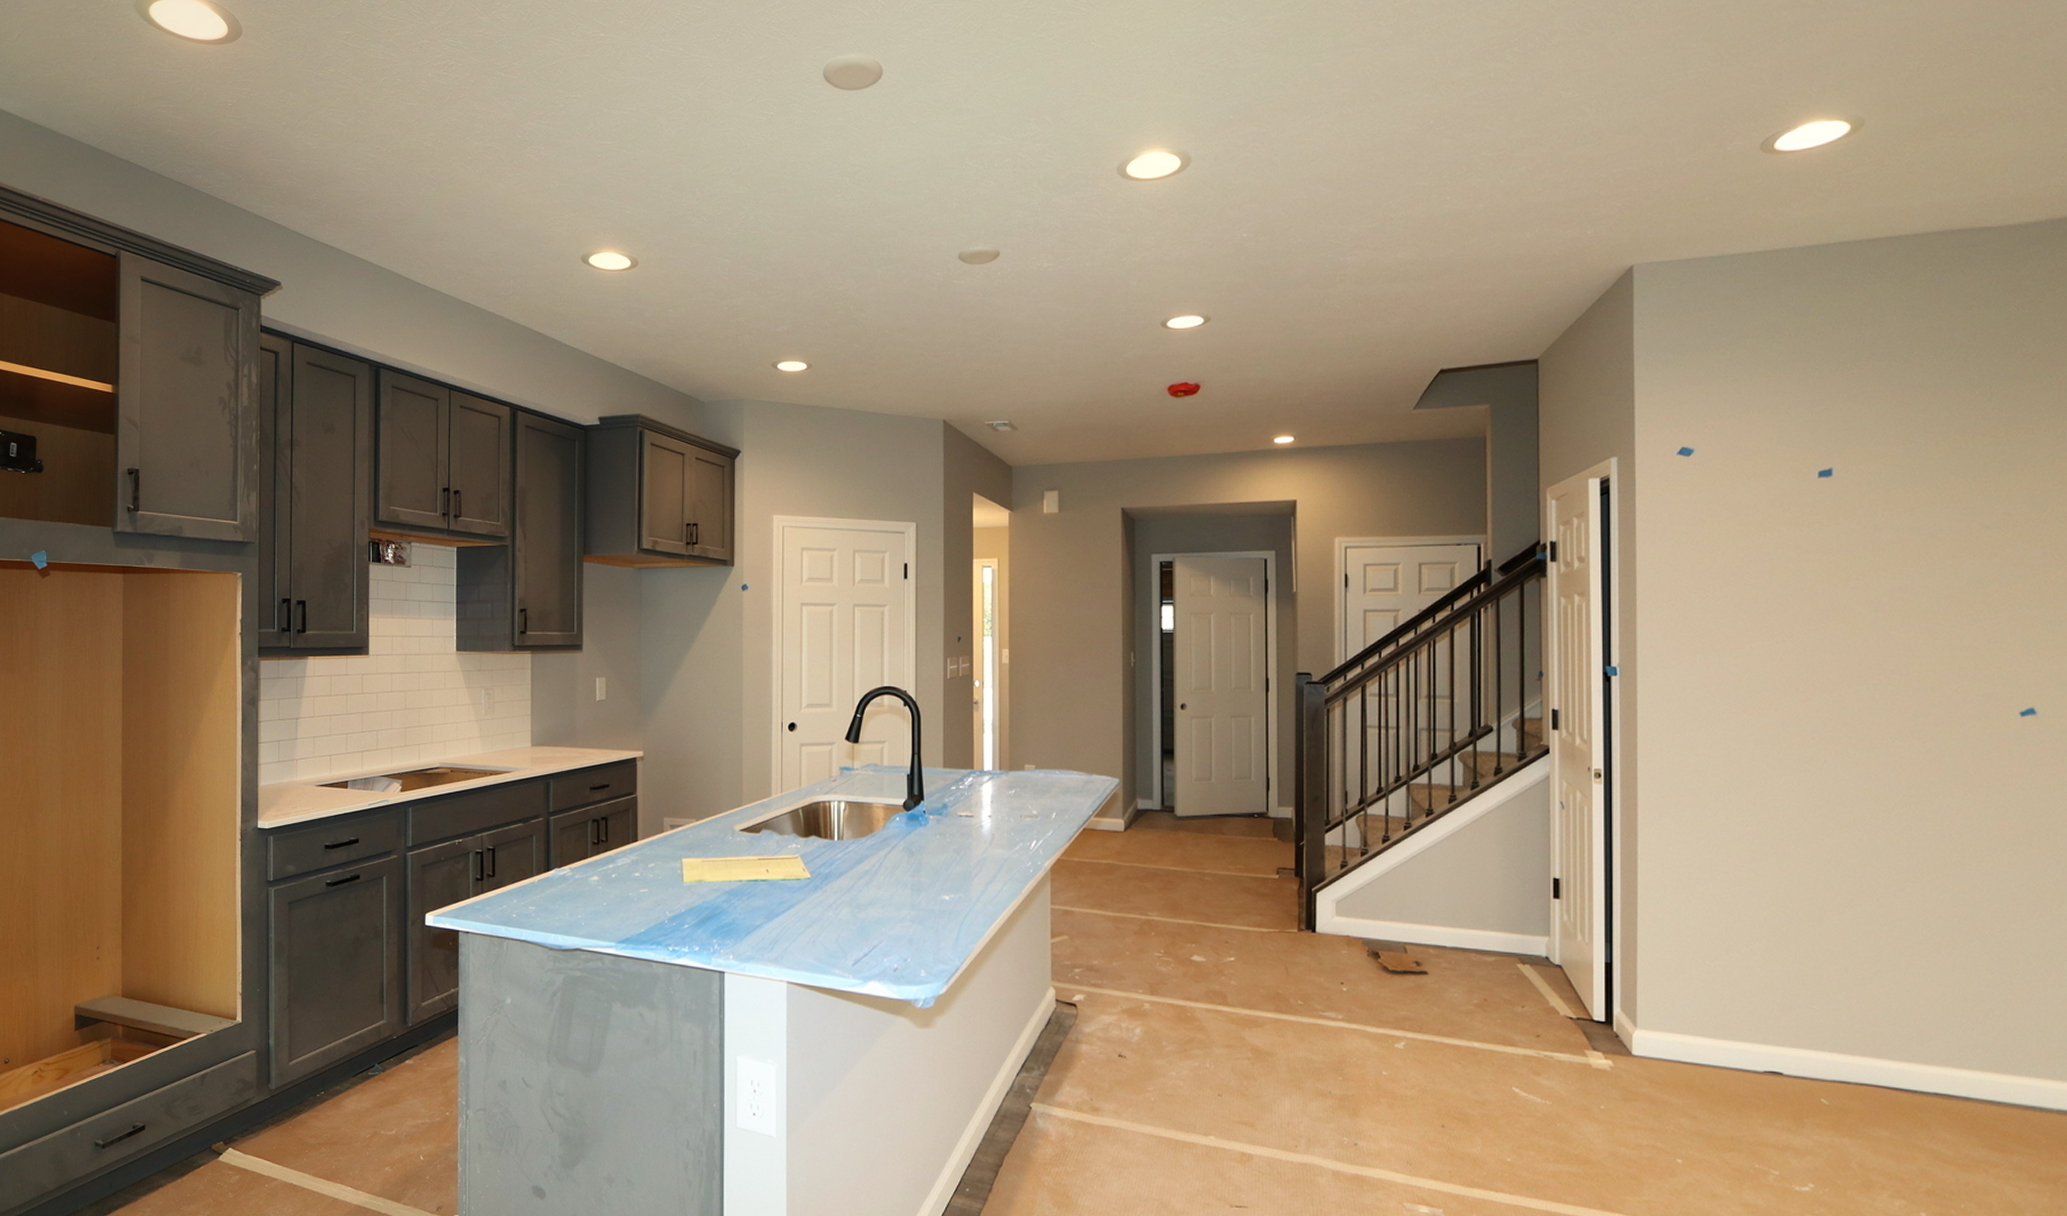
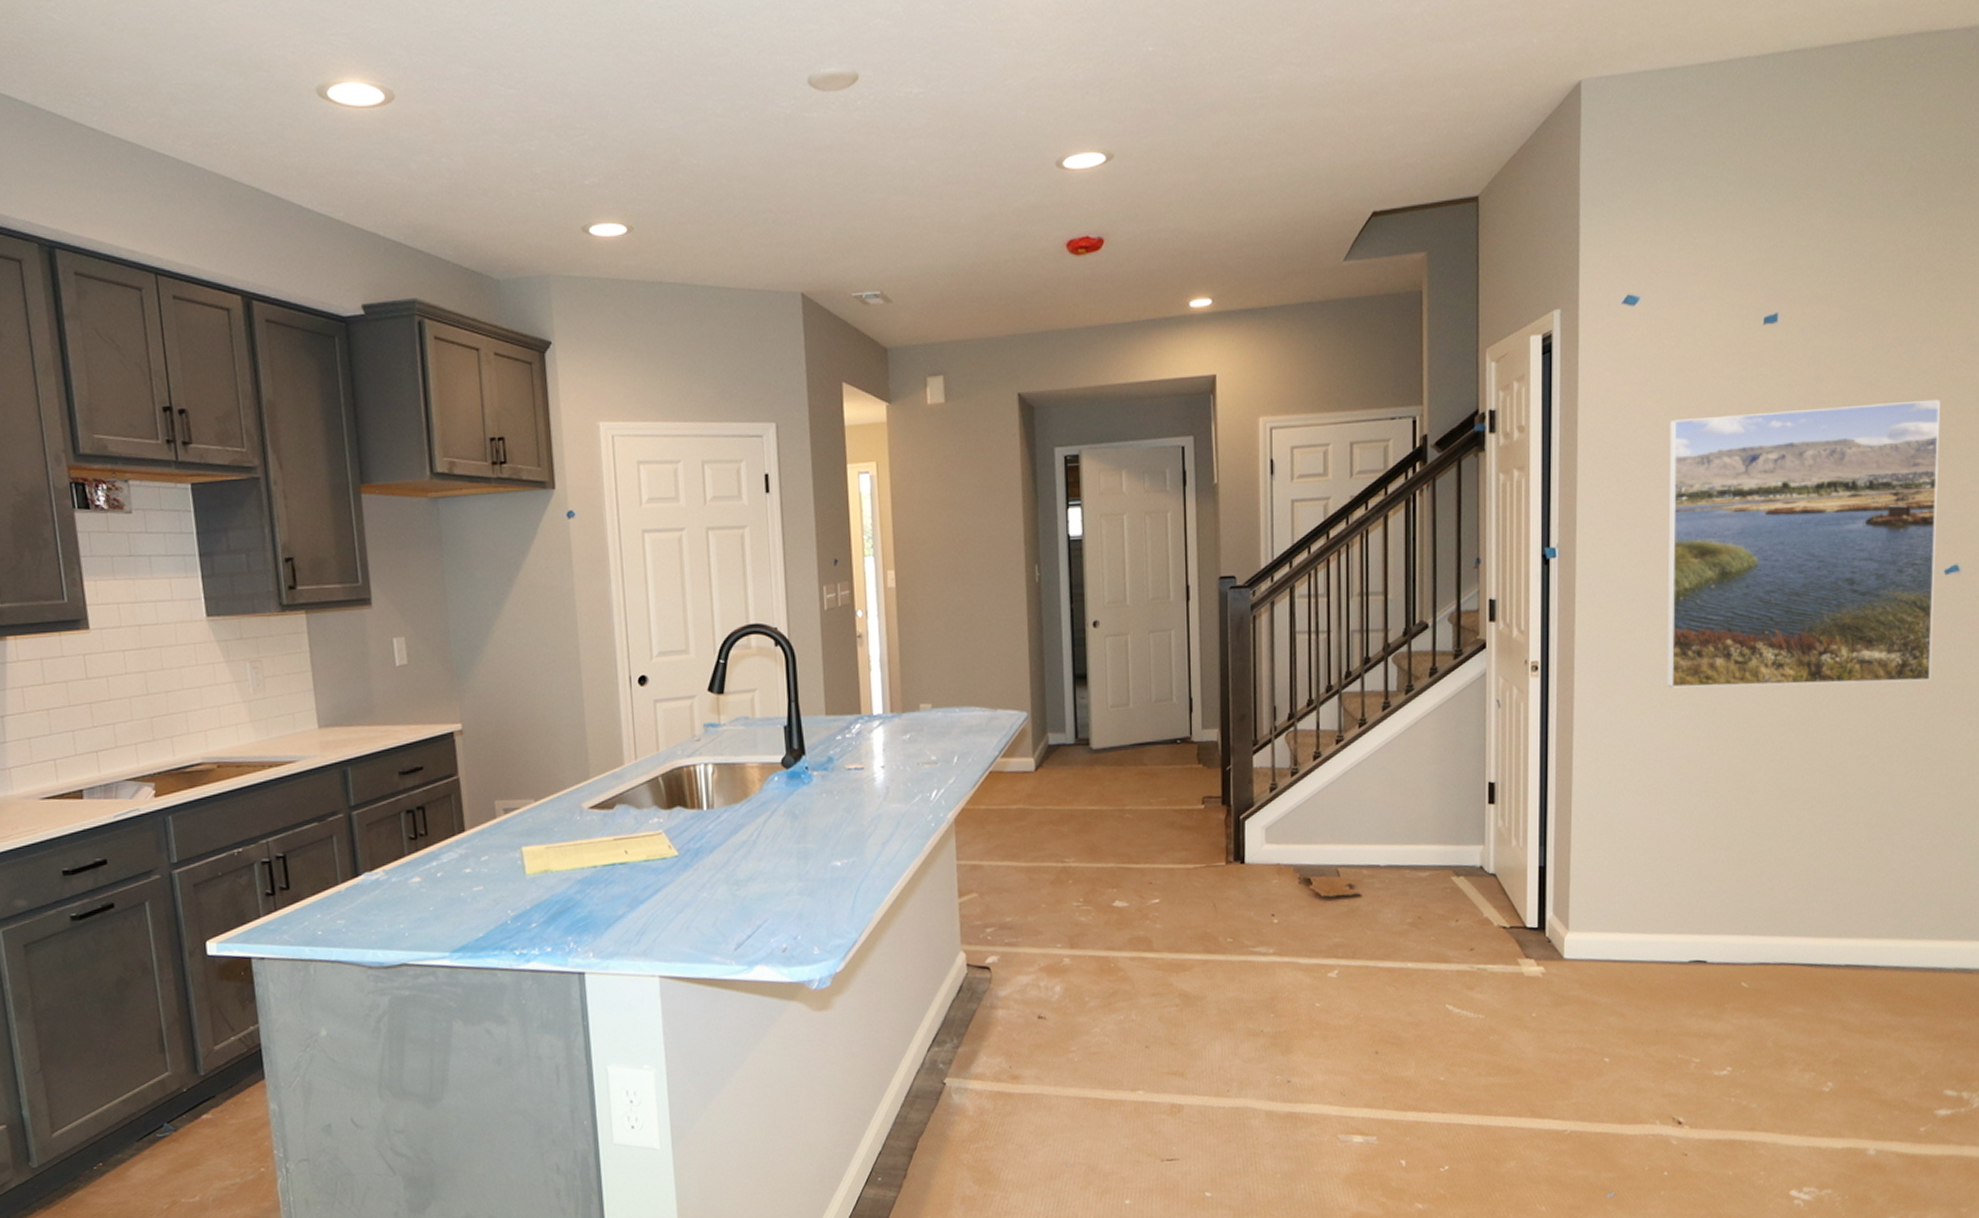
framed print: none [1728,552,2011,818] -> present [1667,399,1941,688]

